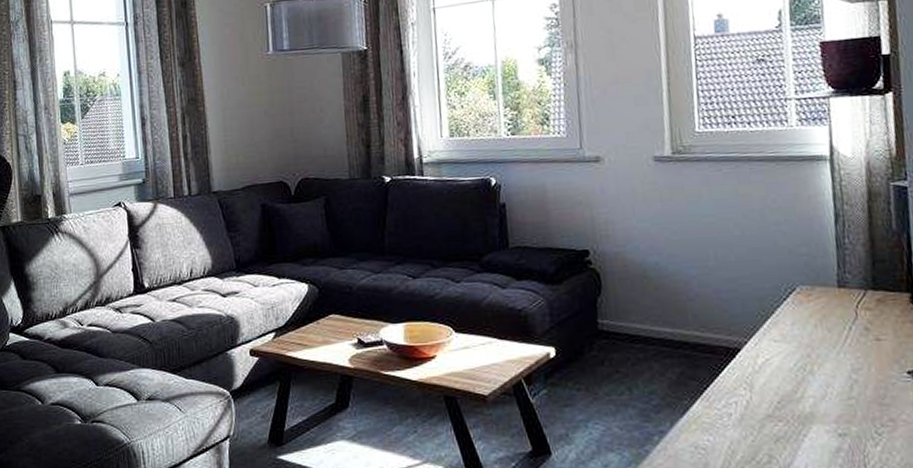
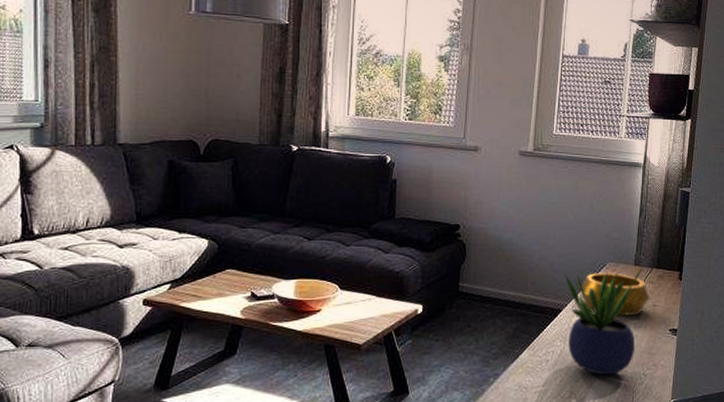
potted plant: none [735,290,858,434] -> present [563,267,642,375]
decorative bowl: none [764,298,869,355] -> present [582,273,650,316]

